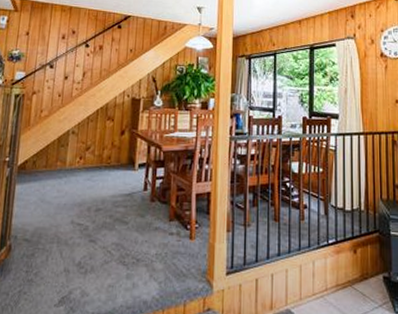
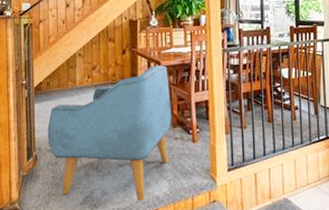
armchair: none [25,150,170,306] -> present [47,65,172,201]

